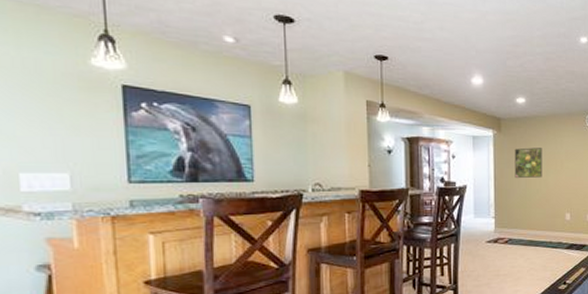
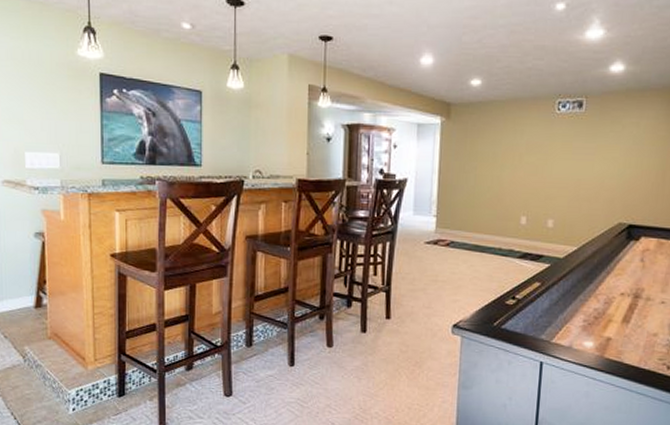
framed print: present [514,147,542,179] -> none [462,137,498,174]

